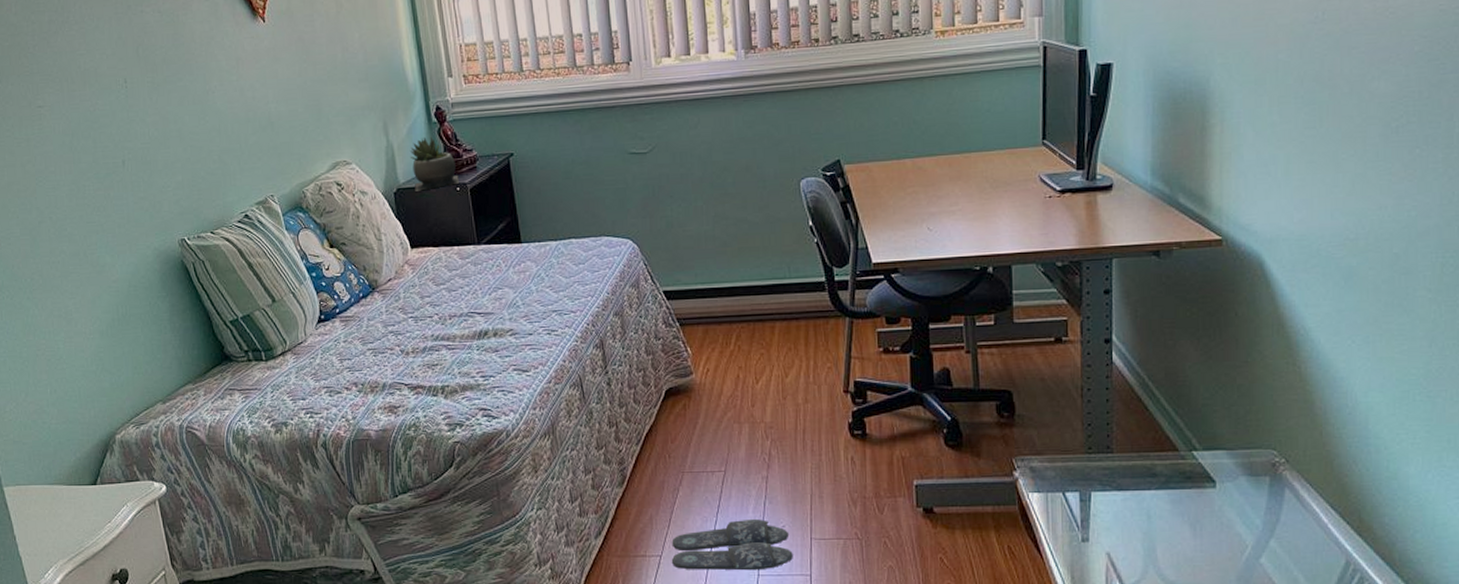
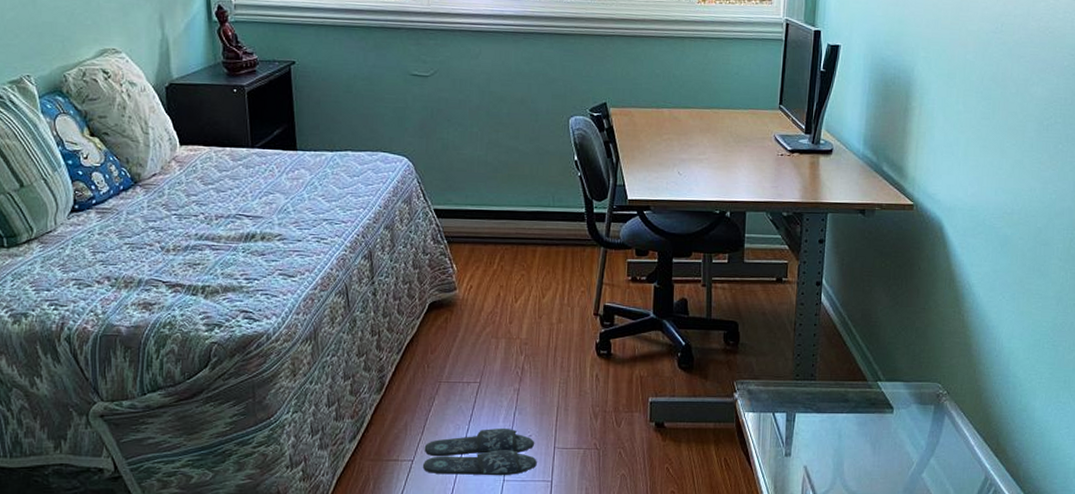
succulent plant: present [410,136,459,191] -> none [187,34,236,89]

